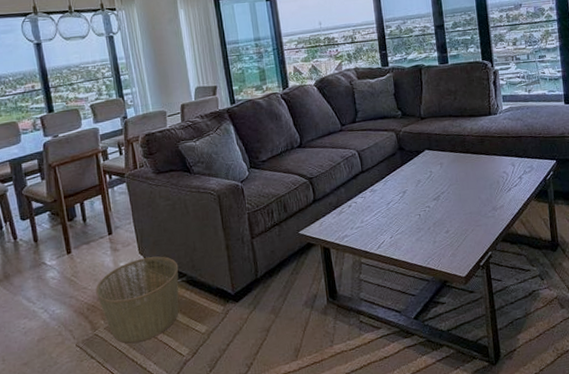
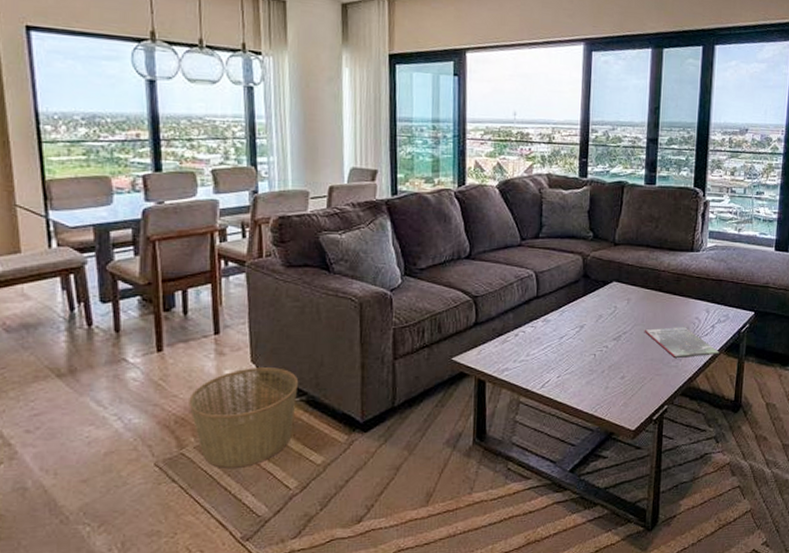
magazine: none [459,181,530,209] -> present [644,327,719,357]

